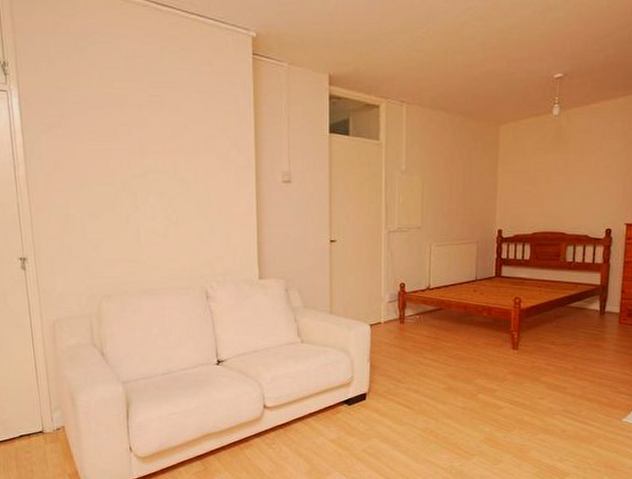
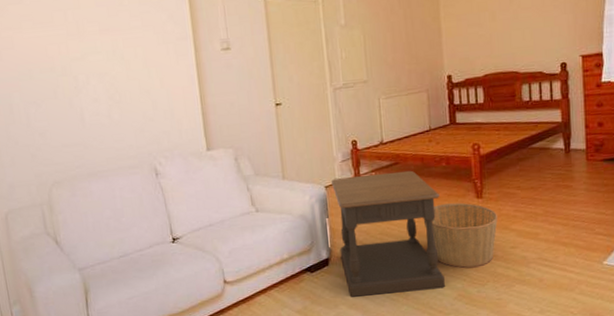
side table: none [376,317,478,432] -> present [330,170,445,297]
basket: none [460,352,530,414] -> present [423,202,498,268]

